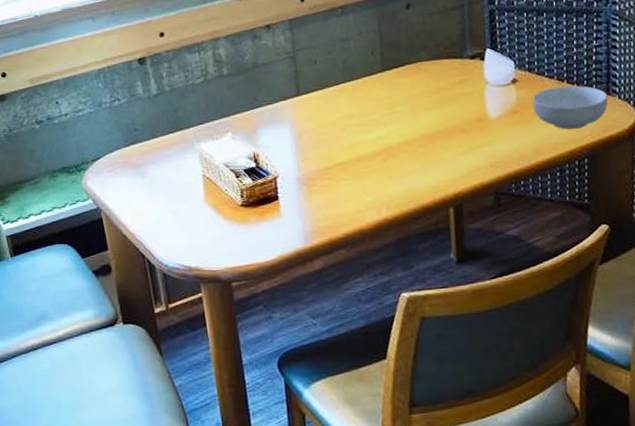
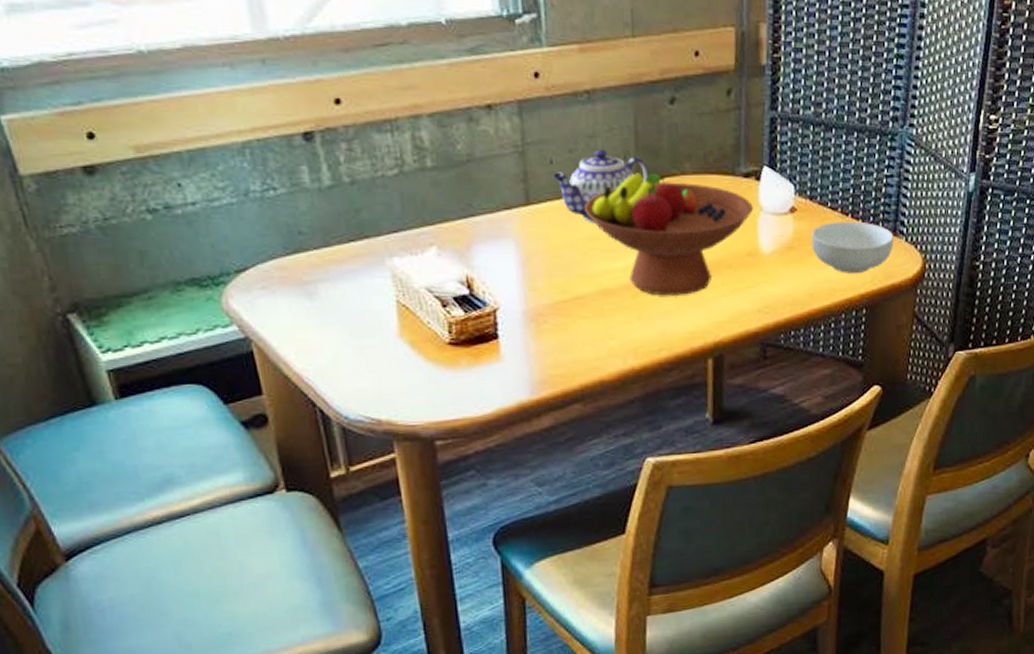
teapot: none [317,48,393,106] -> present [553,149,651,224]
fruit bowl: none [342,62,480,158] -> present [585,173,753,296]

